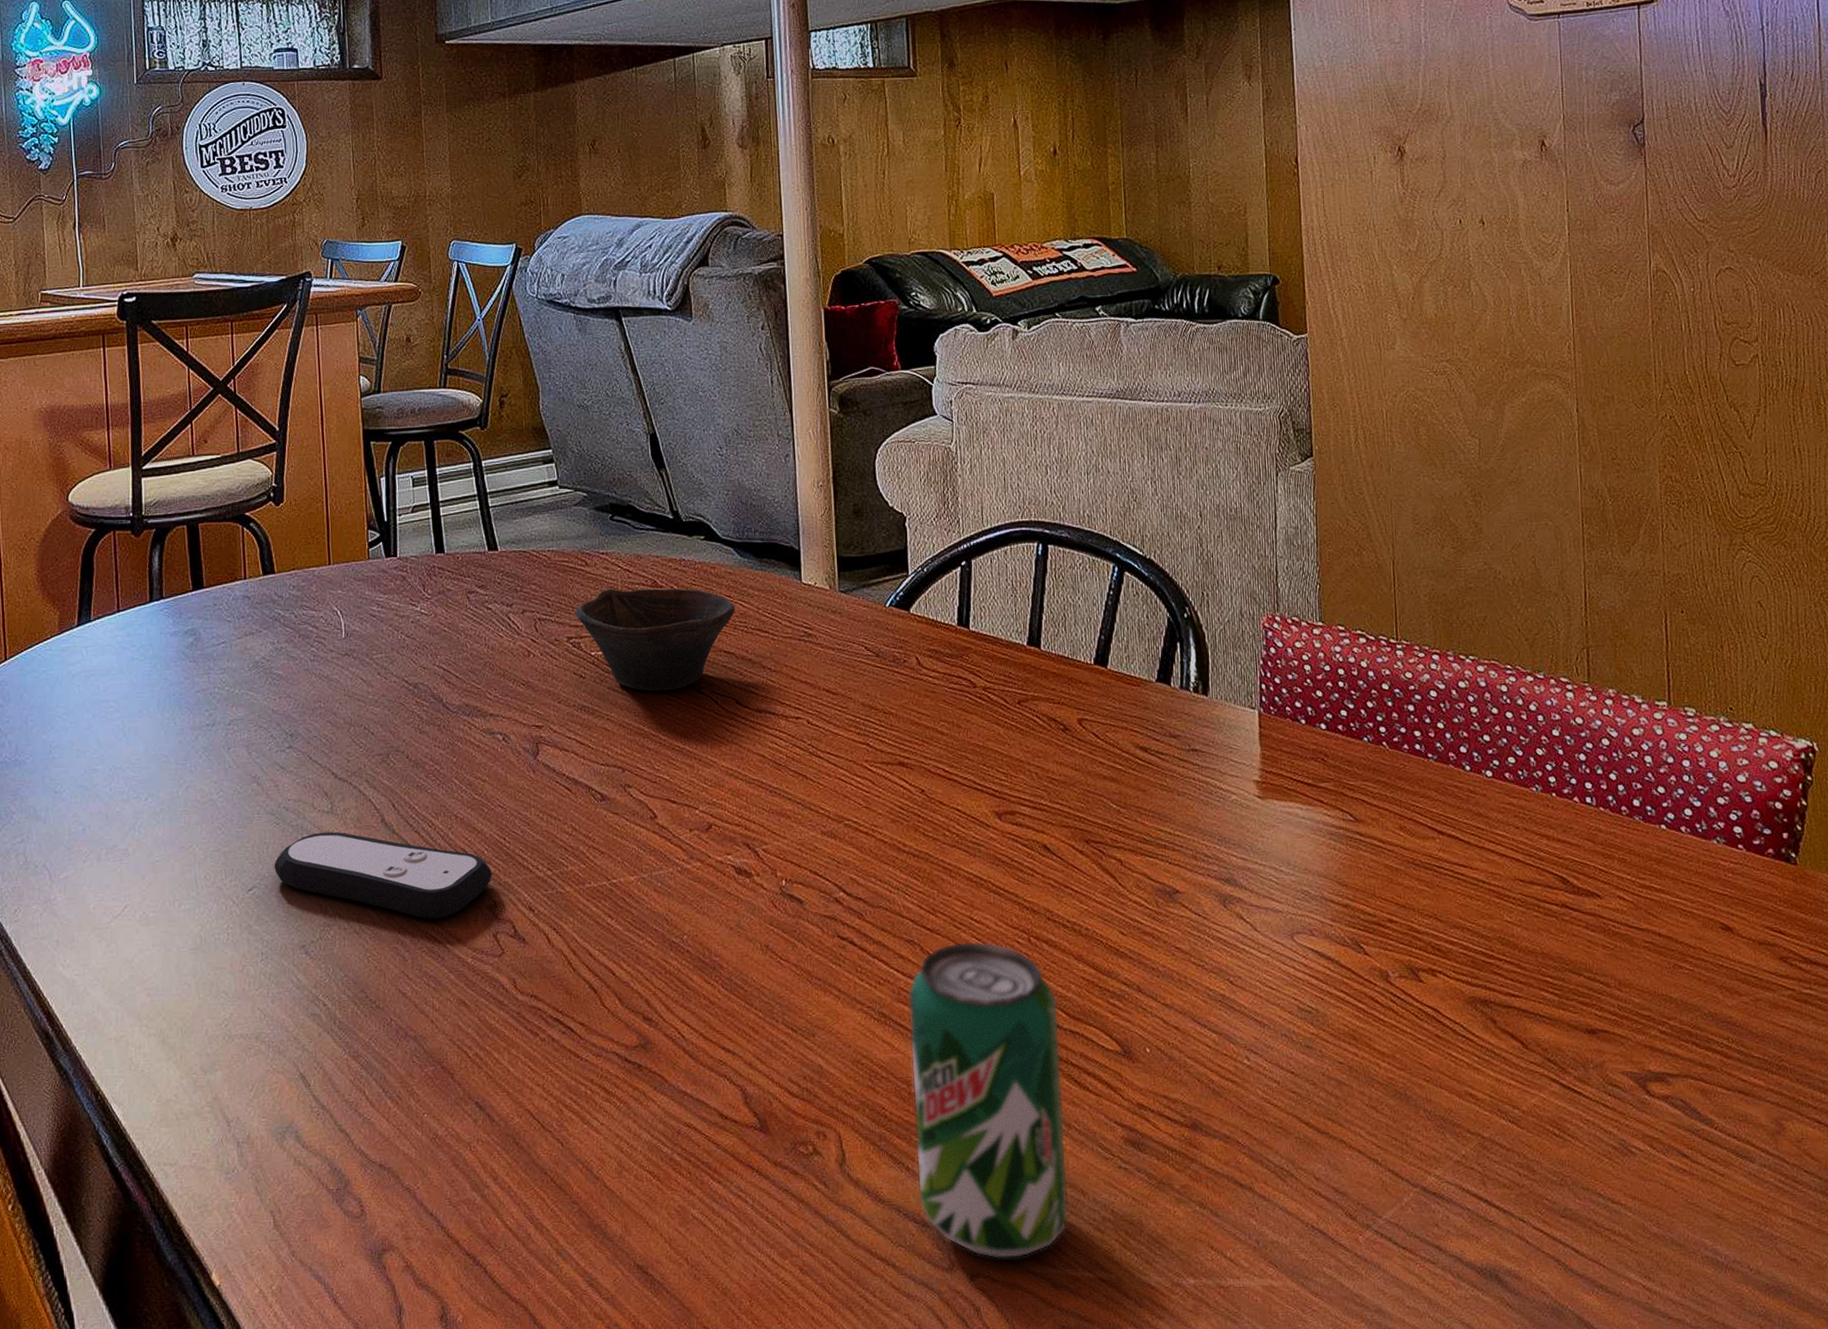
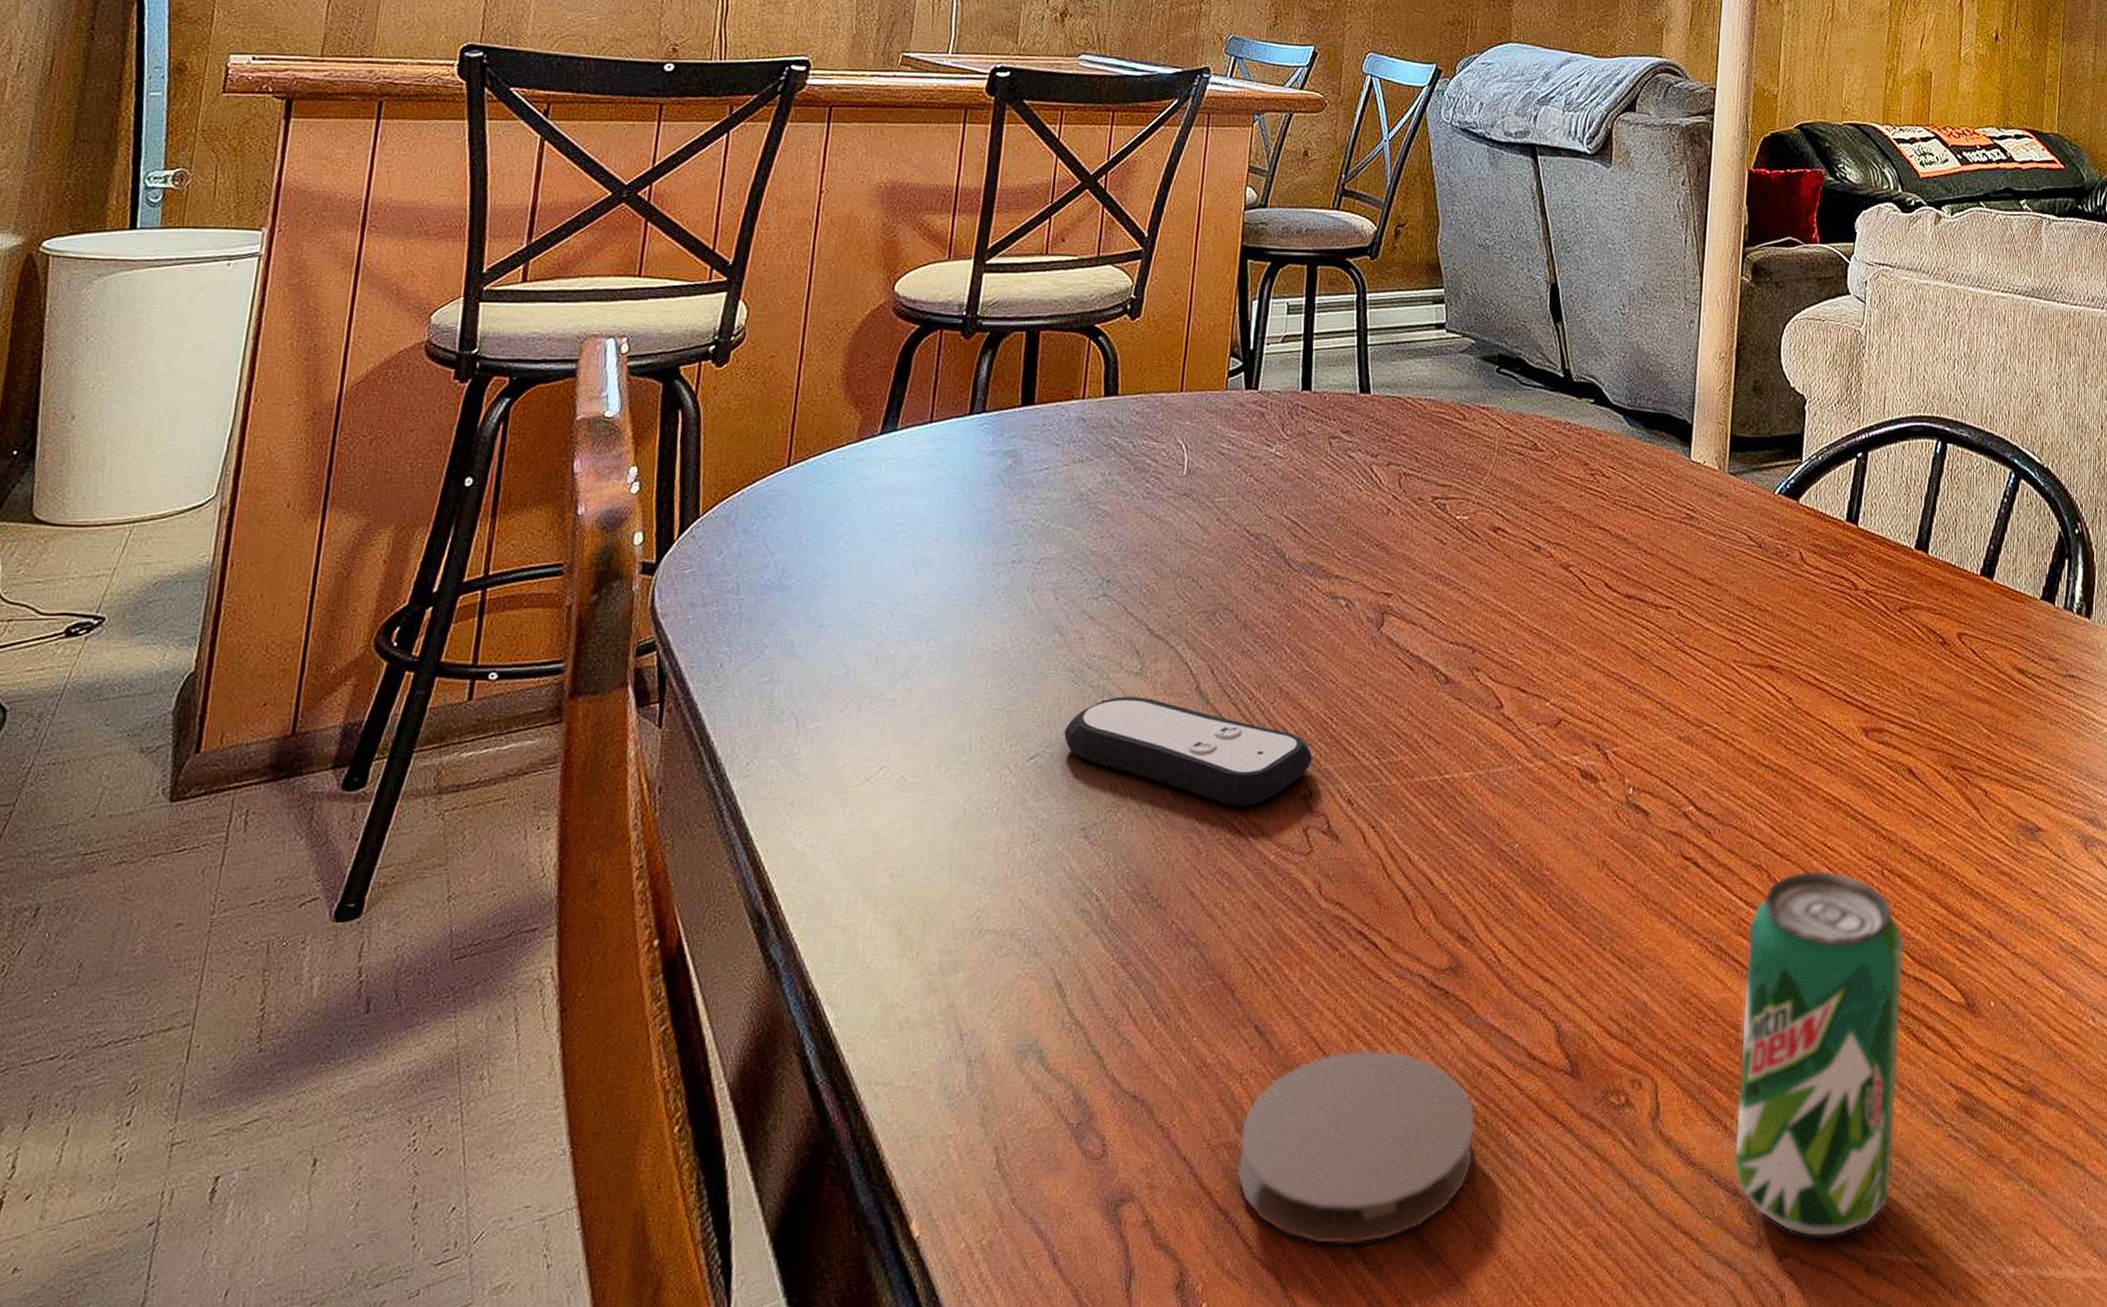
coaster: none [475,1117,683,1280] -> present [1236,1050,1476,1245]
bowl: present [575,588,736,691] -> none [1445,447,1617,566]

